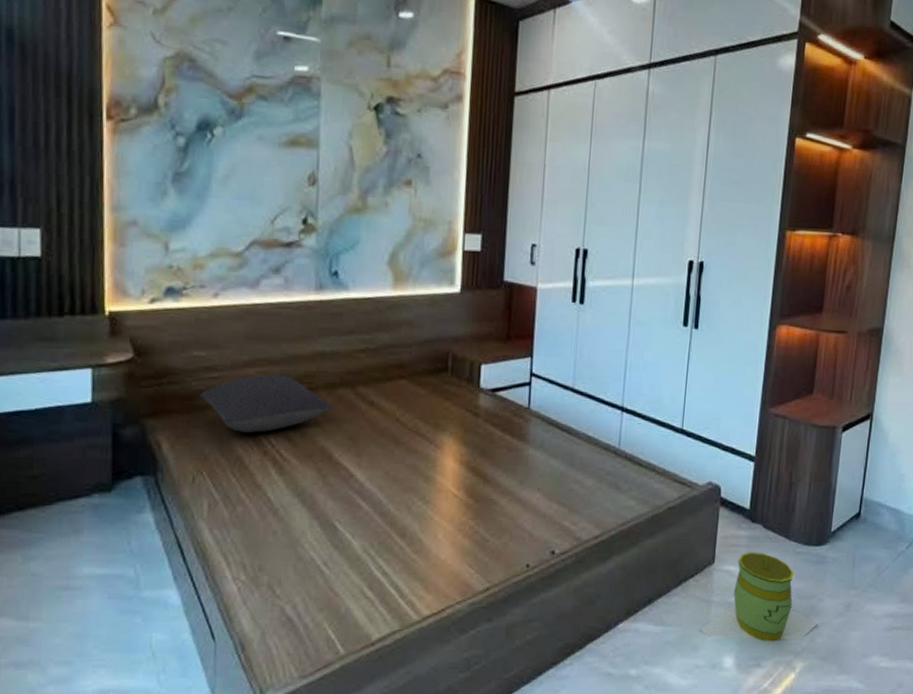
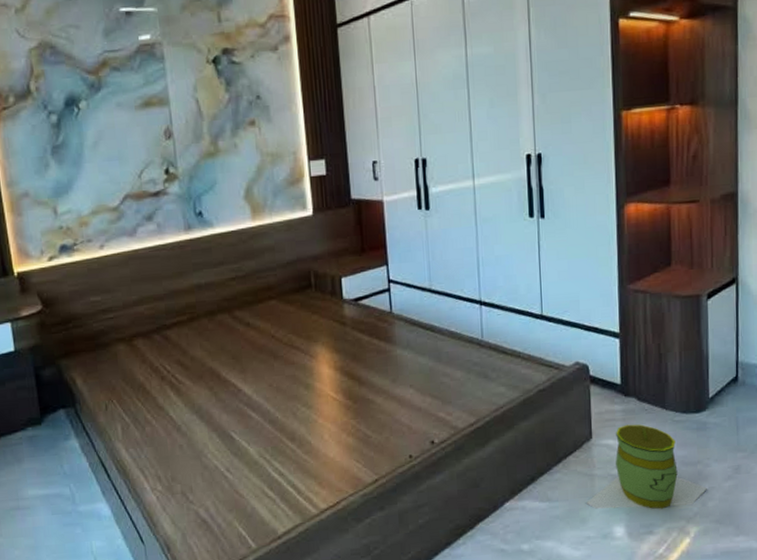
pillow: present [199,374,334,433] -> none [100,308,215,363]

